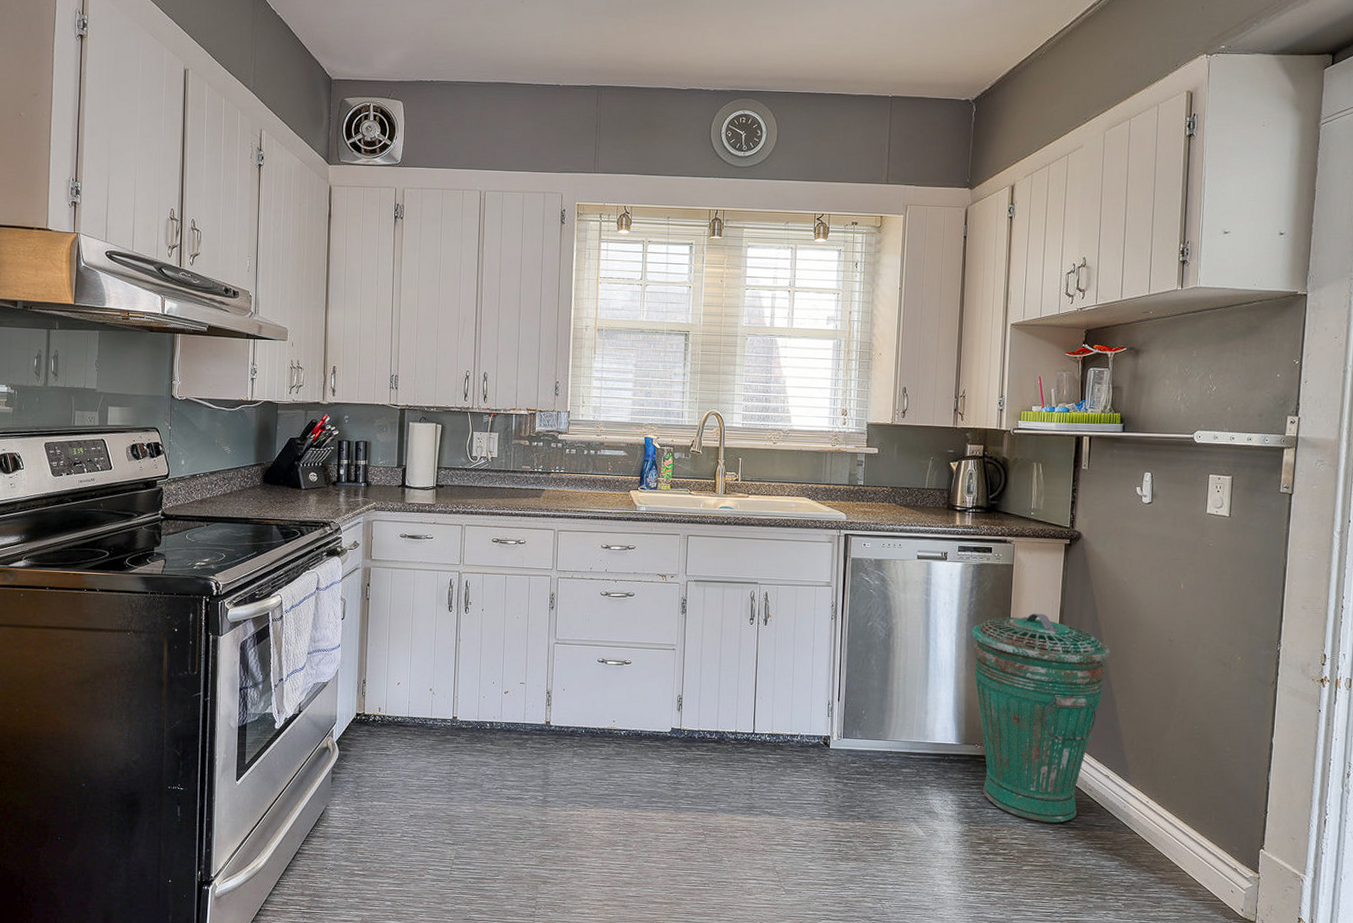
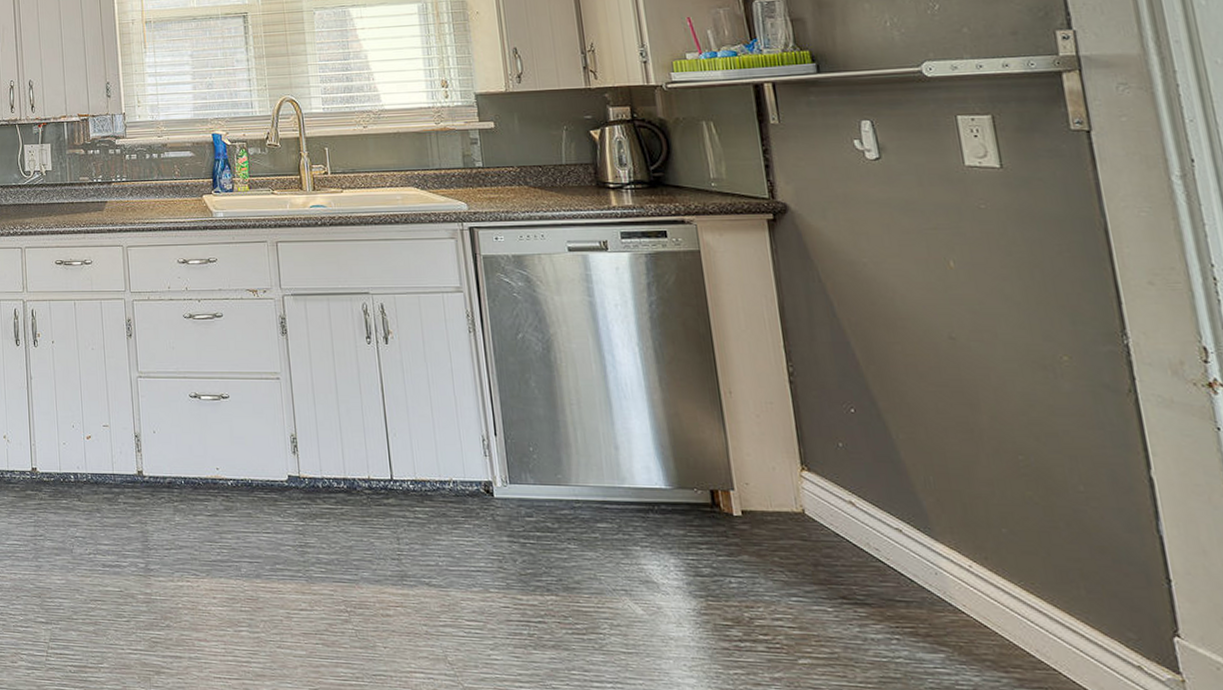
trash can: present [971,613,1111,823] -> none [658,311,866,597]

